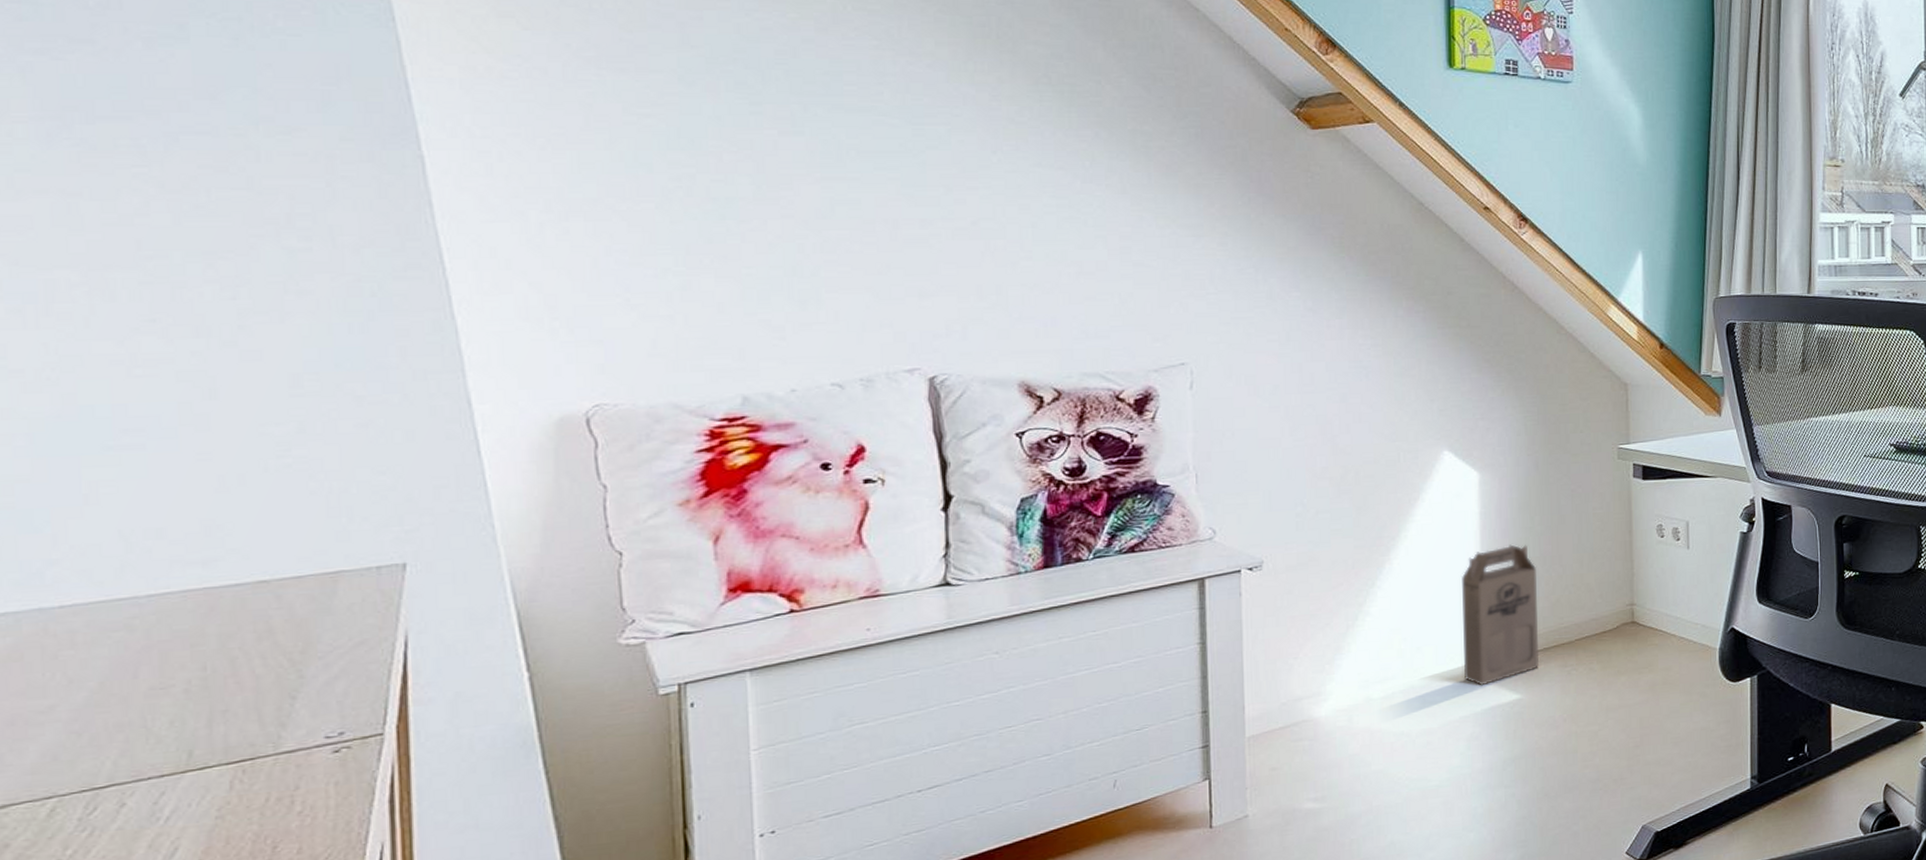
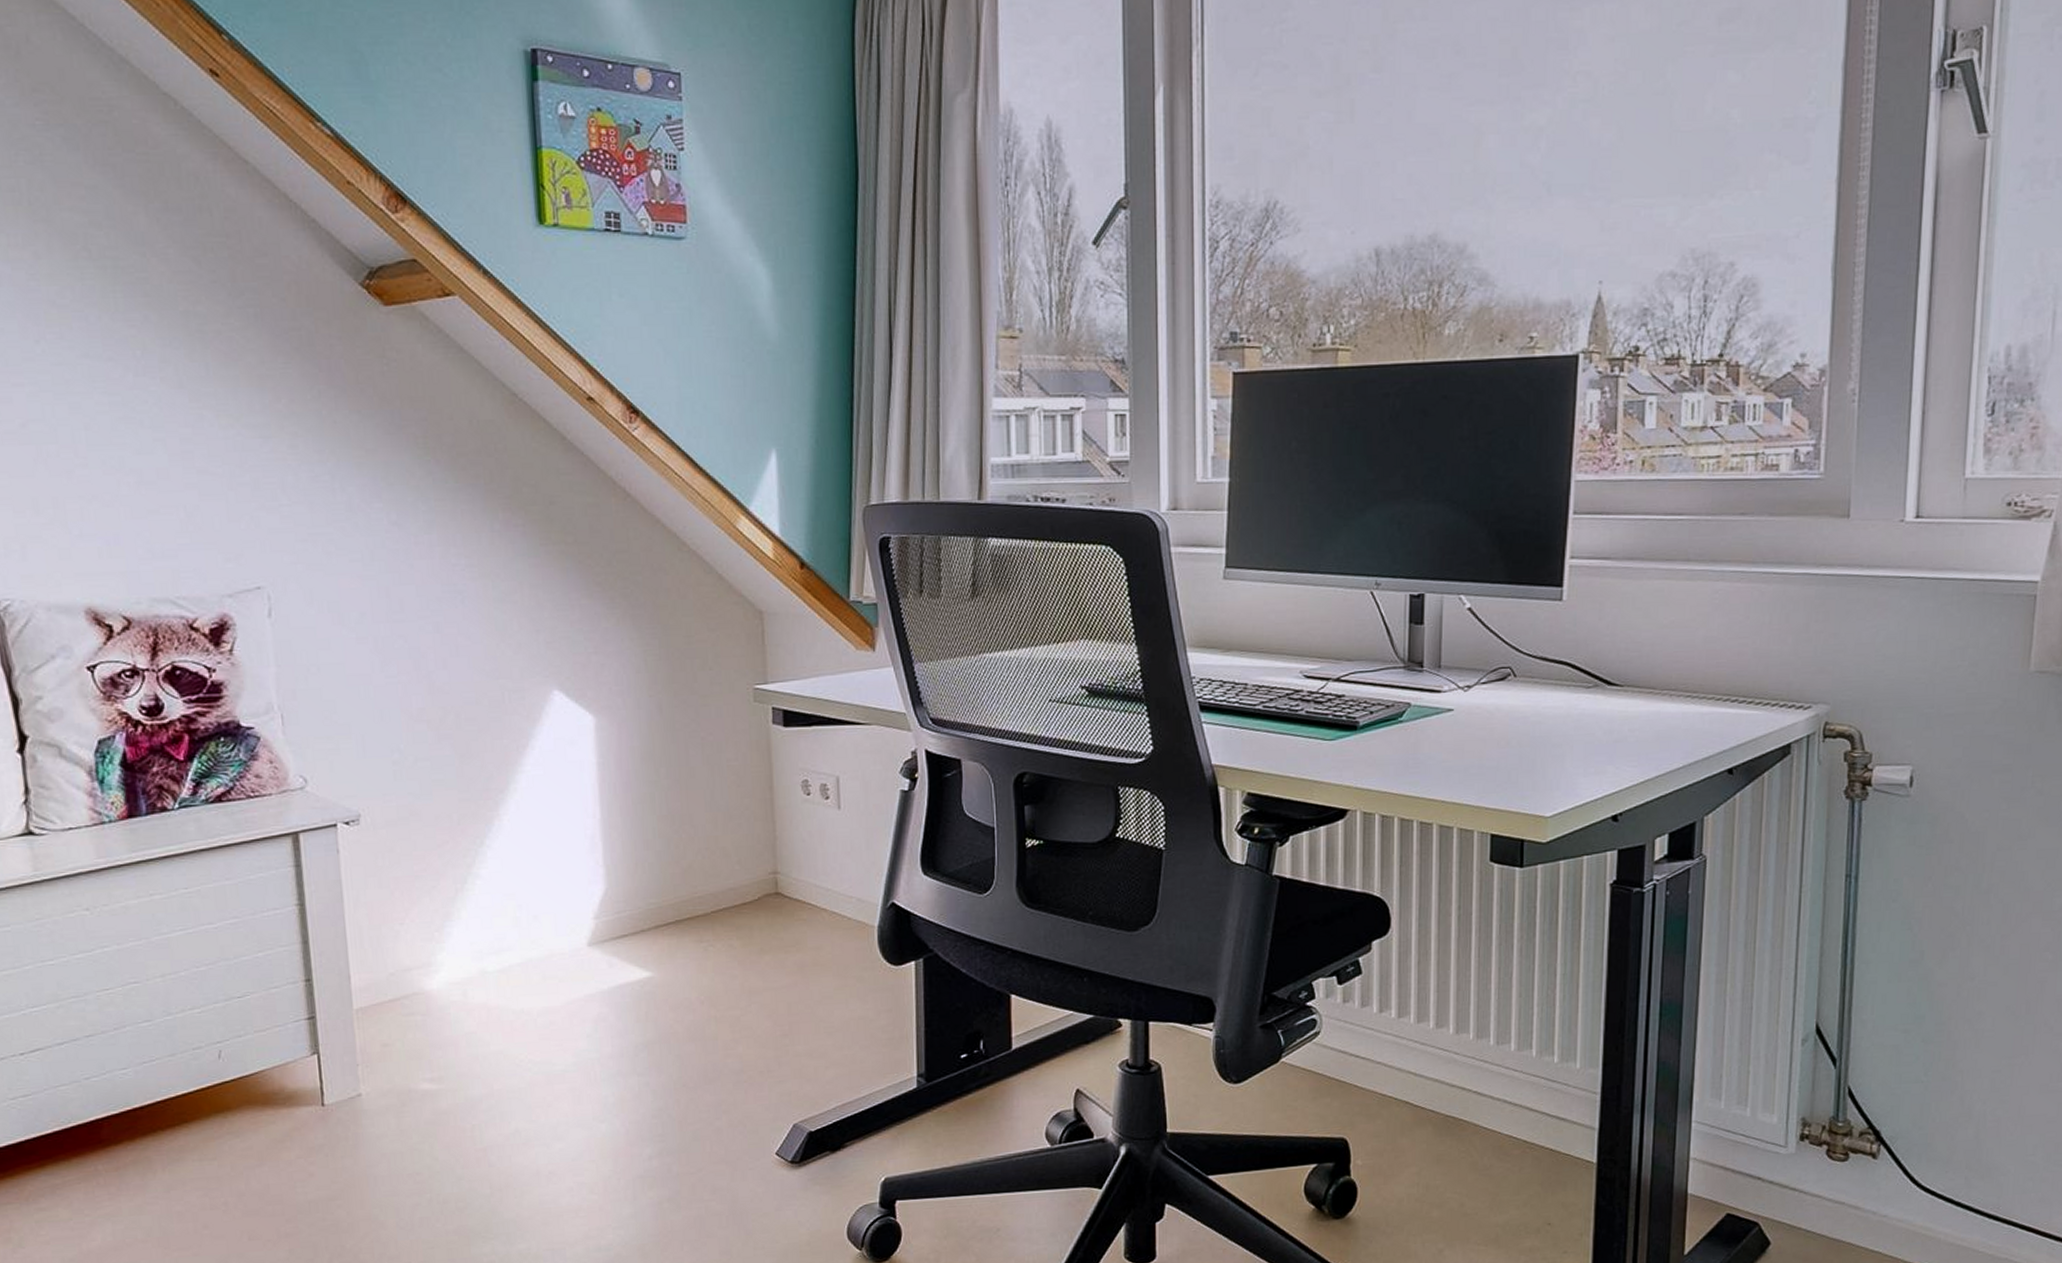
cardboard box: present [1462,544,1539,686] -> none [580,800,671,961]

